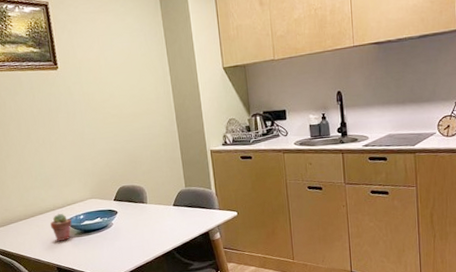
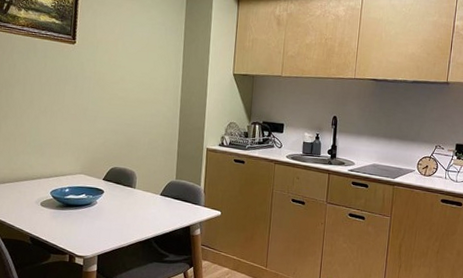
potted succulent: present [50,213,72,241] -> none [33,182,56,211]

